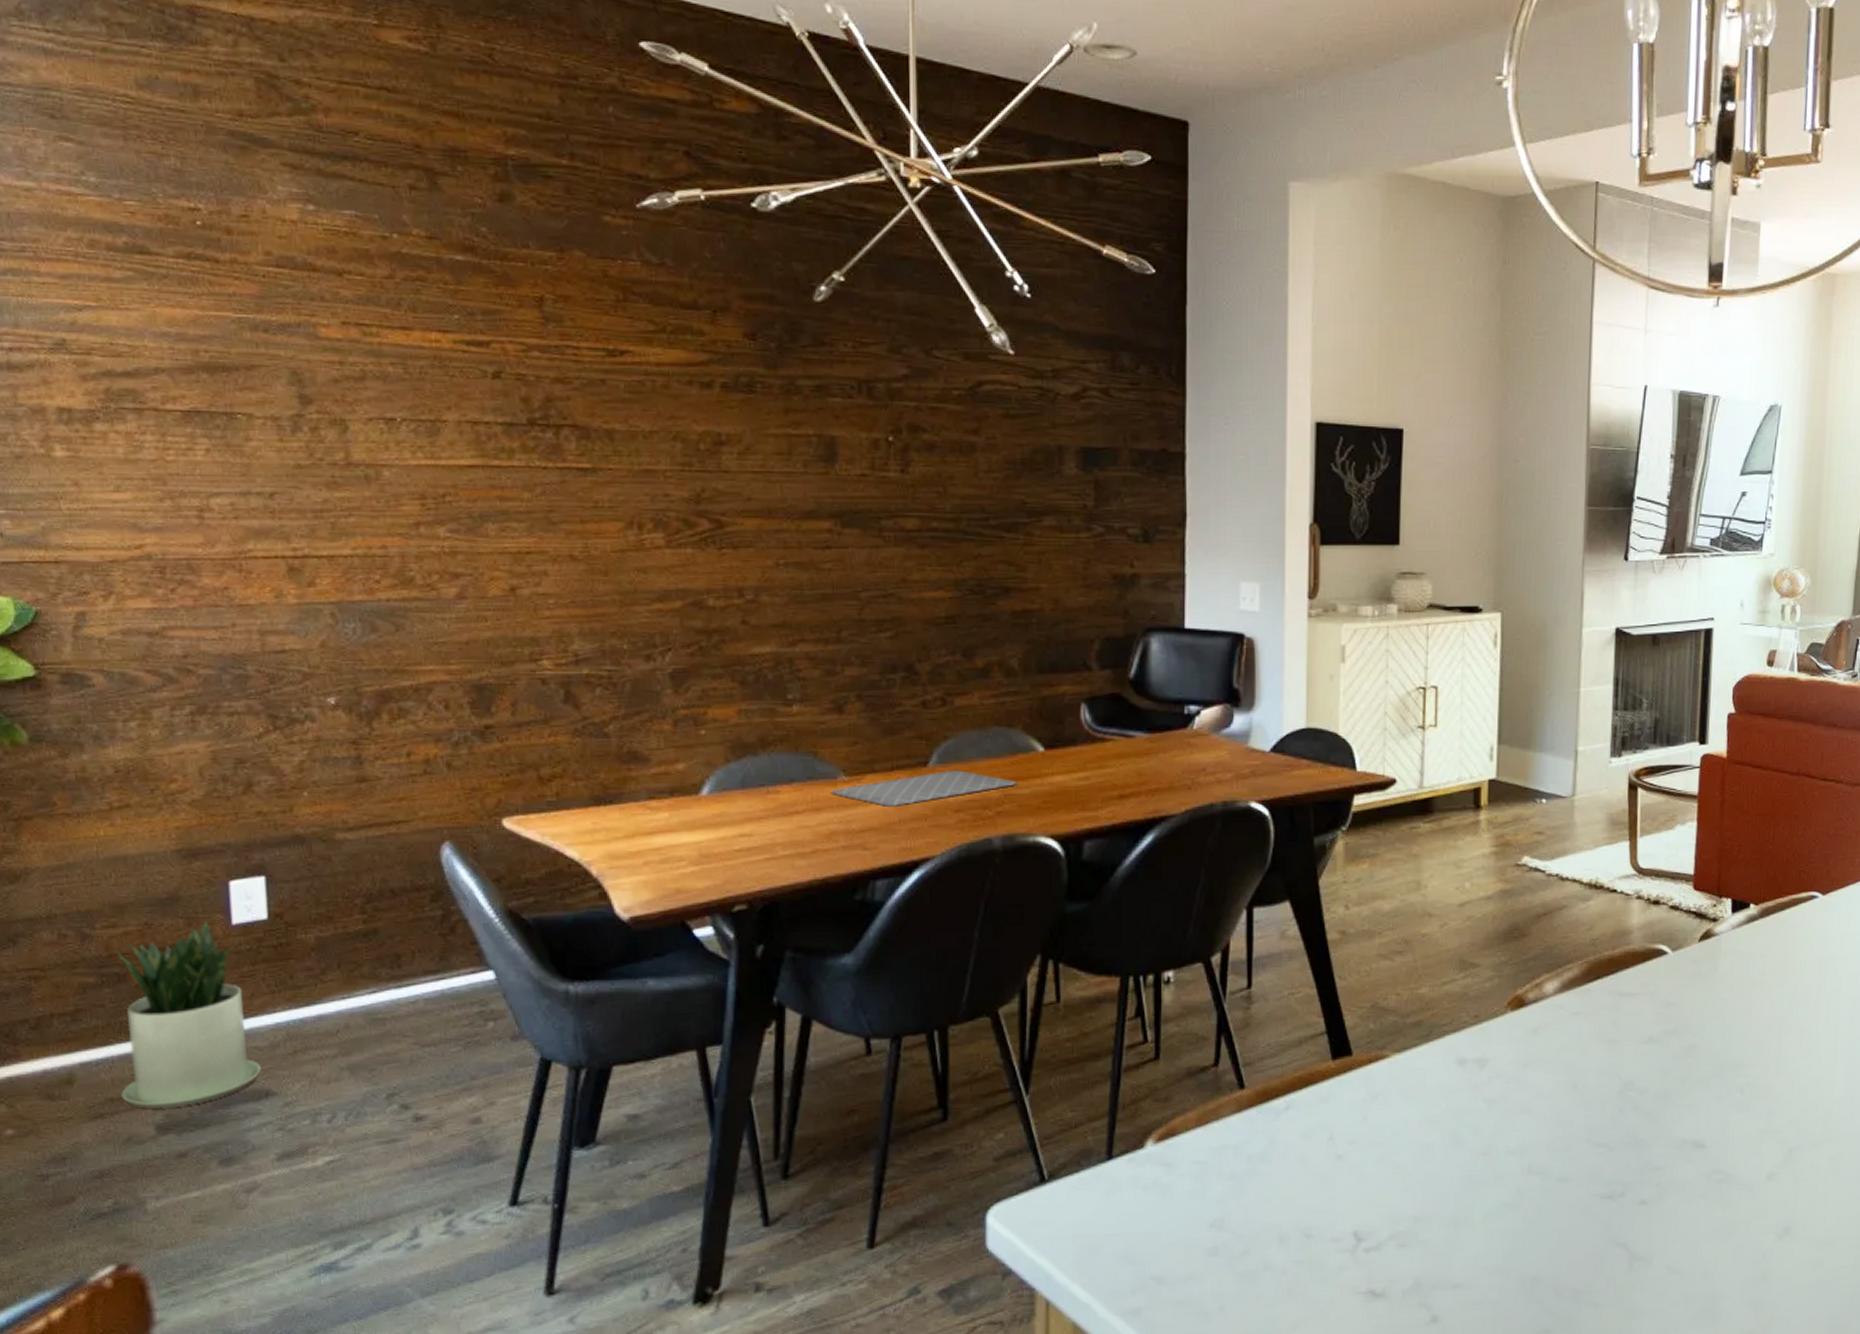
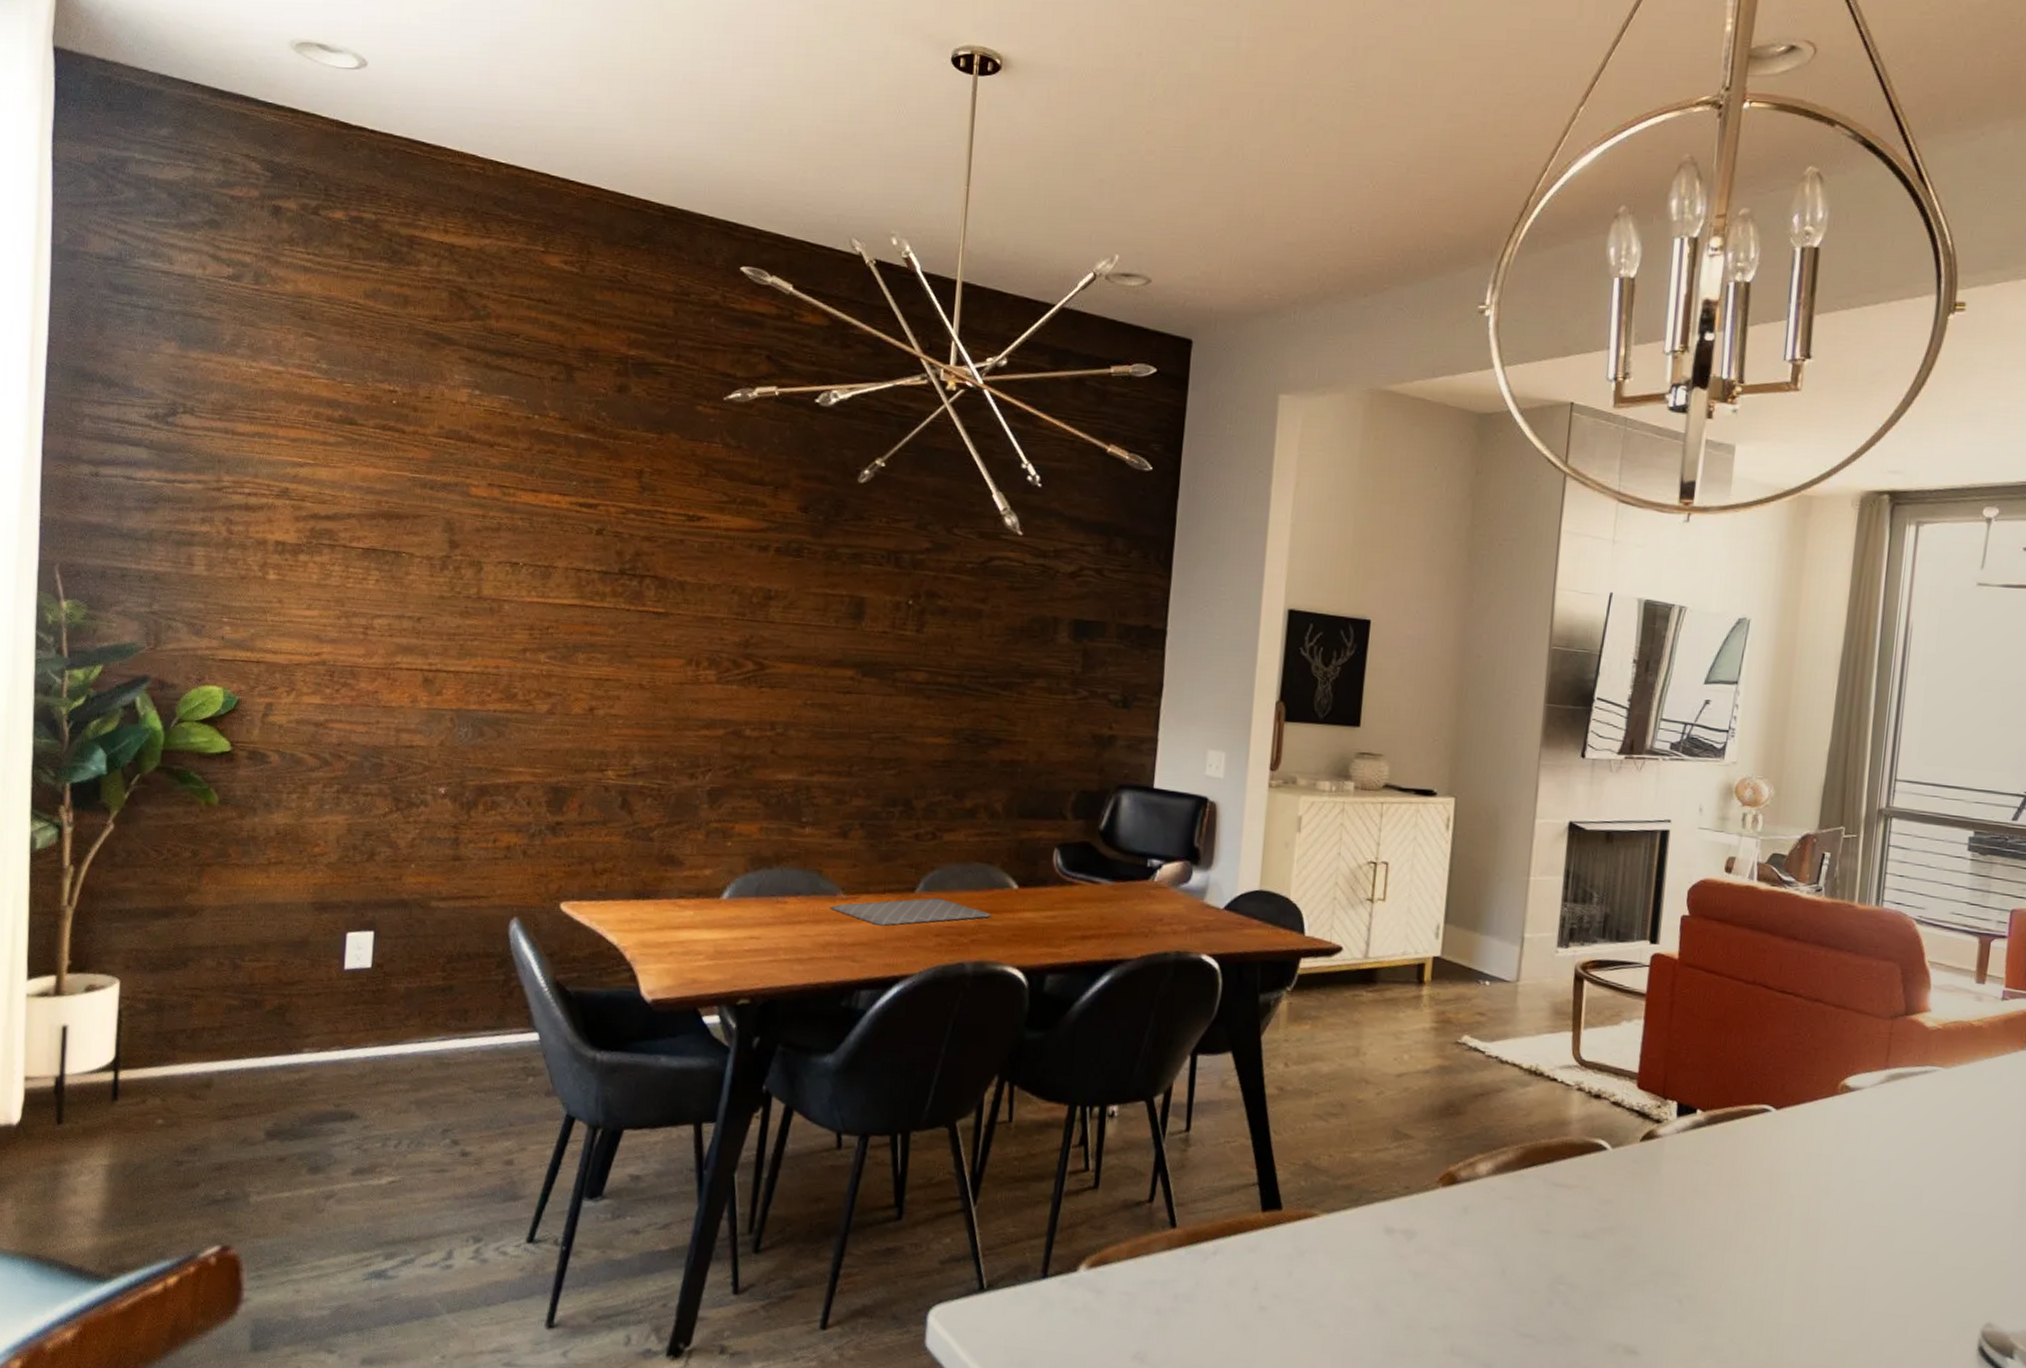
planter: present [115,920,261,1110] -> none [244,963,350,1119]

